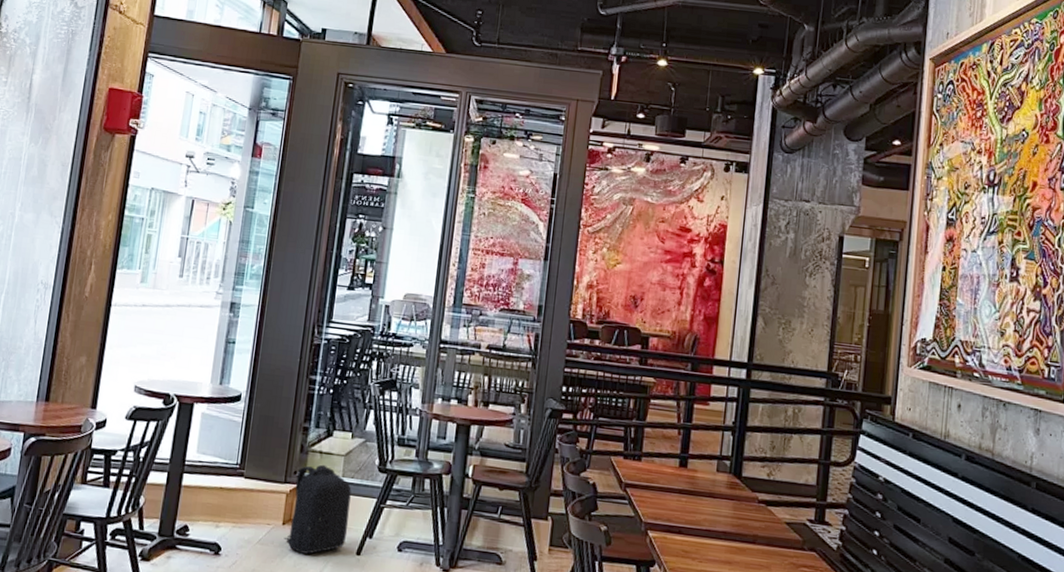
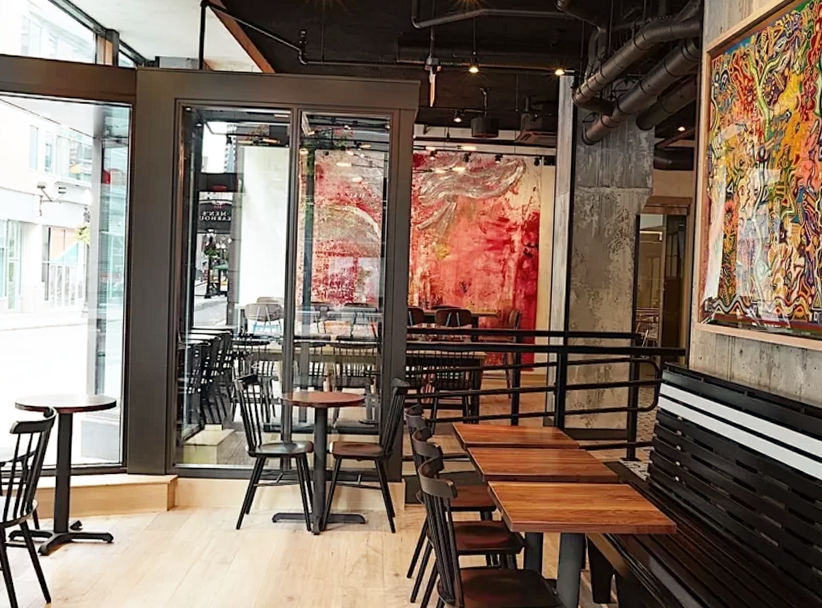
backpack: present [283,464,352,554] -> none [169,455,227,534]

